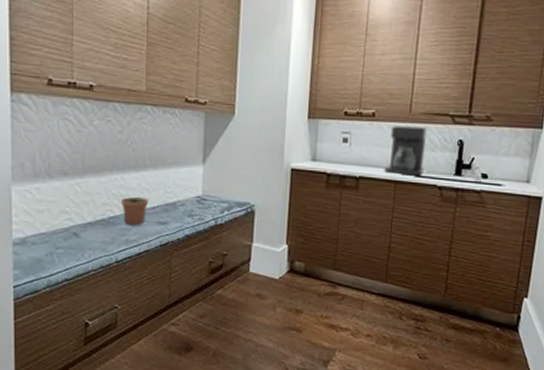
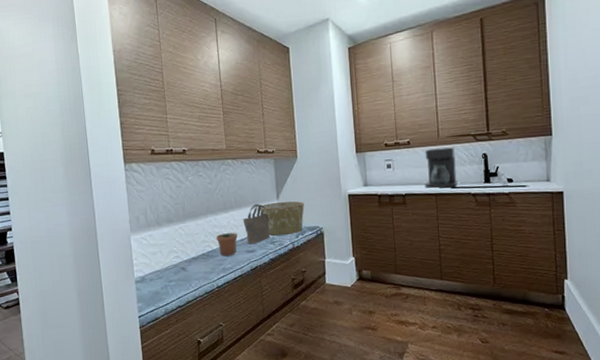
tote bag: none [157,165,190,214] -> present [243,203,271,244]
basket: none [180,166,236,209] -> present [259,201,304,236]

